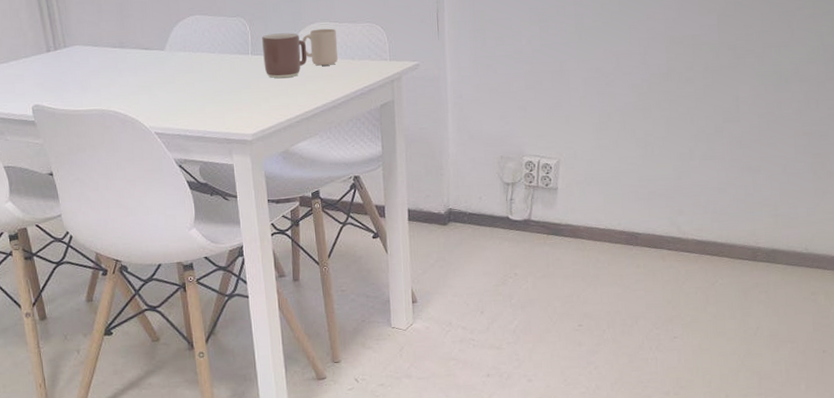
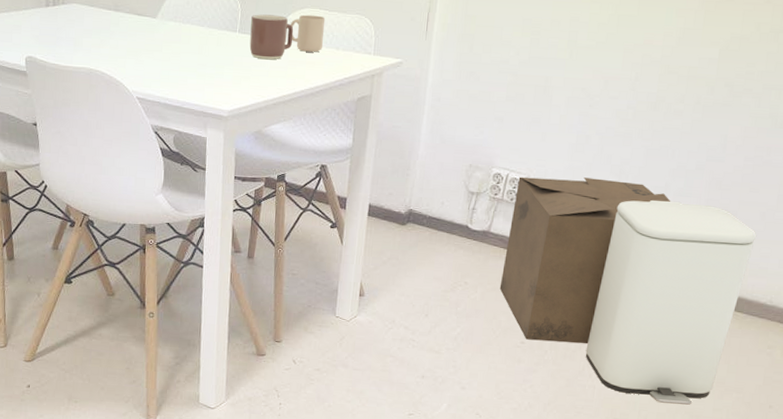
cardboard box: none [549,153,698,322] -> present [499,177,671,343]
pedal bin: none [642,165,782,365] -> present [585,199,757,406]

